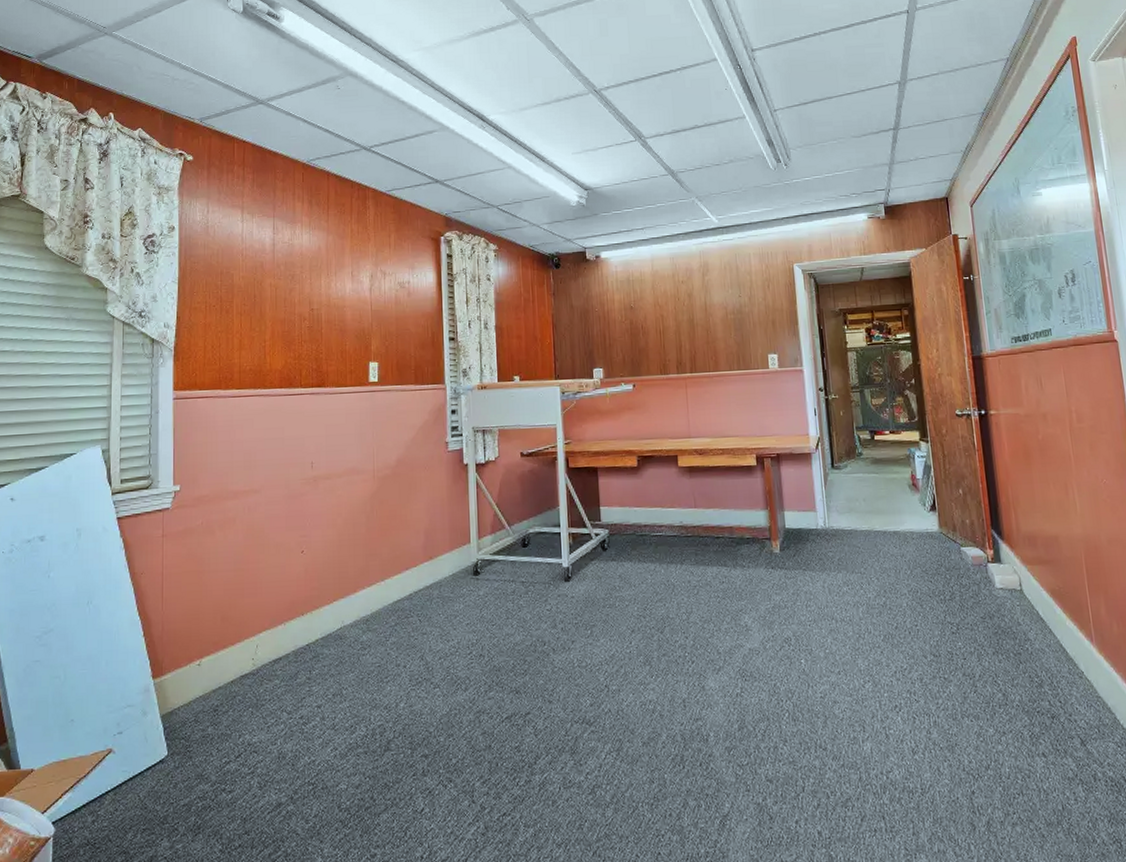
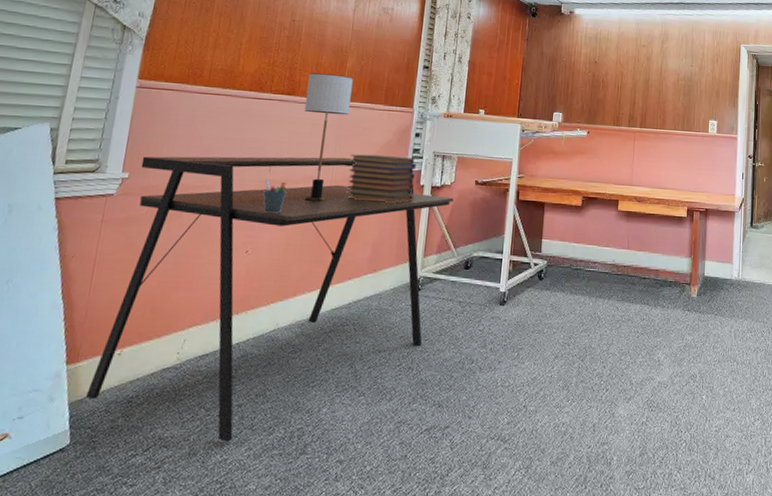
desk: none [174,444,501,744] -> present [85,156,454,442]
pen holder: none [309,476,331,511] -> present [263,179,286,214]
table lamp: none [335,359,381,493] -> present [304,73,353,202]
book stack: none [388,436,459,487] -> present [346,154,416,203]

